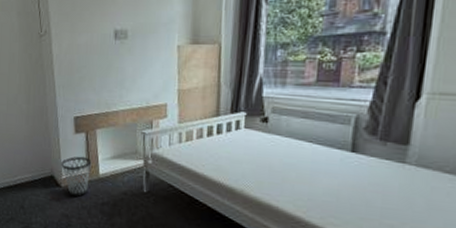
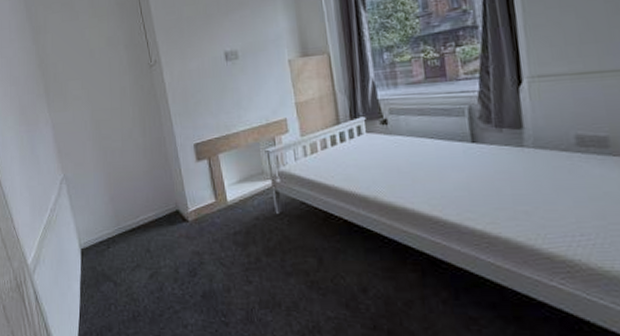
wastebasket: present [61,156,92,198] -> none [186,184,218,231]

